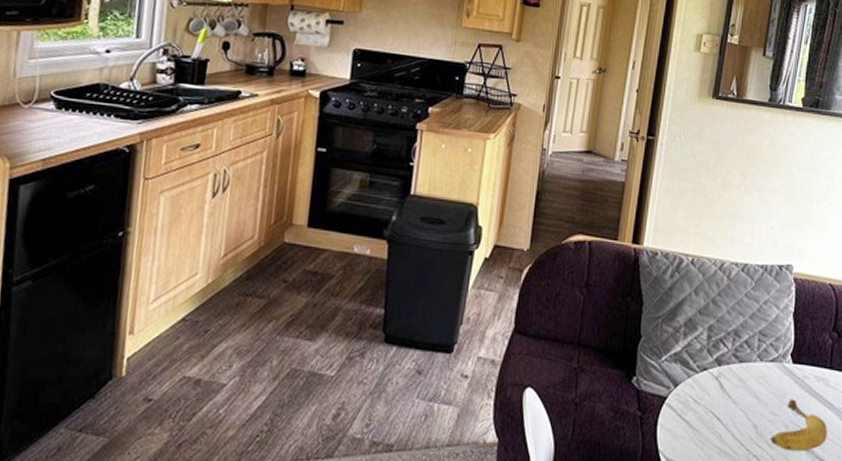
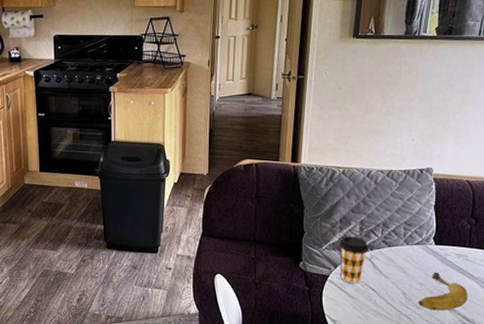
coffee cup: none [681,345,716,410] -> present [338,236,369,284]

